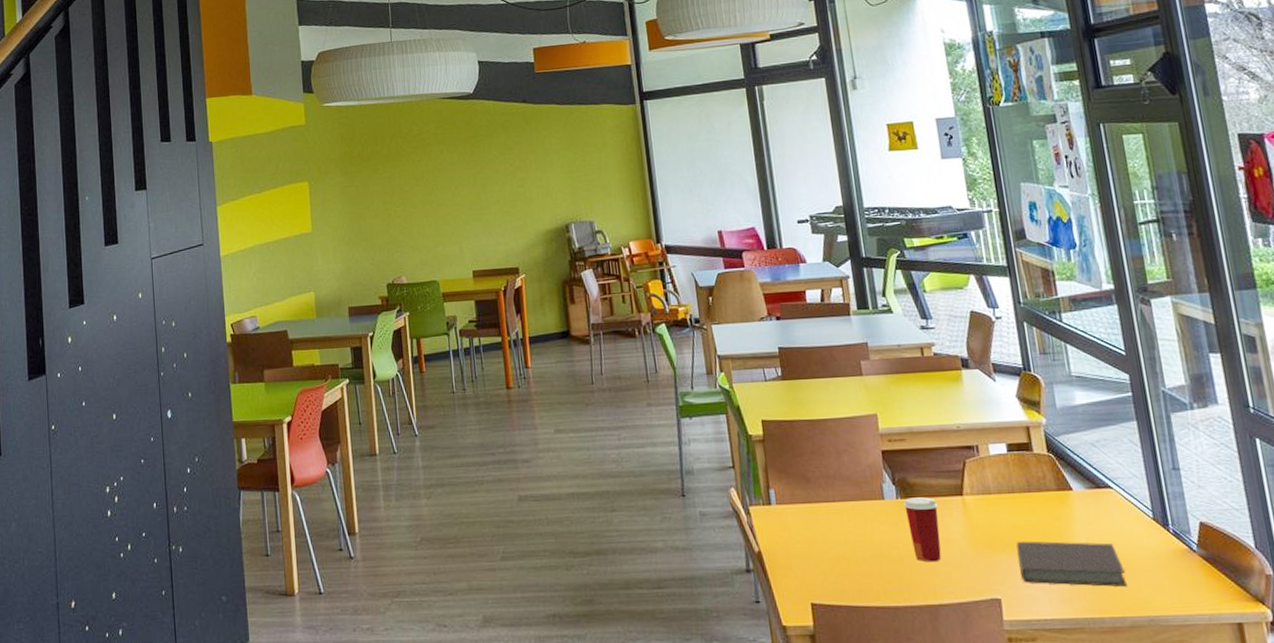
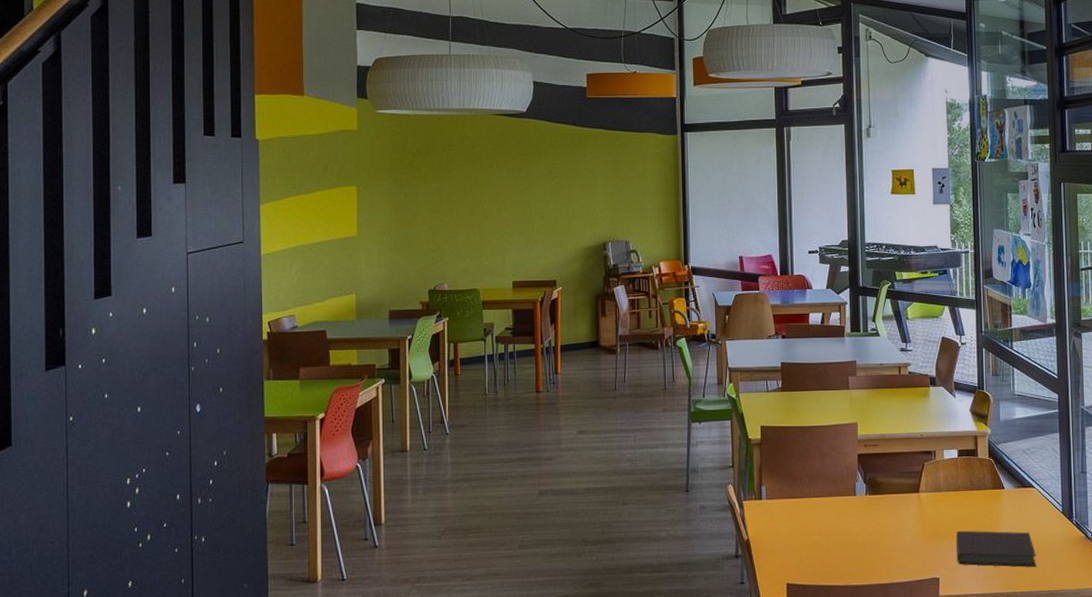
paper cup: present [903,497,942,562] -> none [870,494,899,548]

